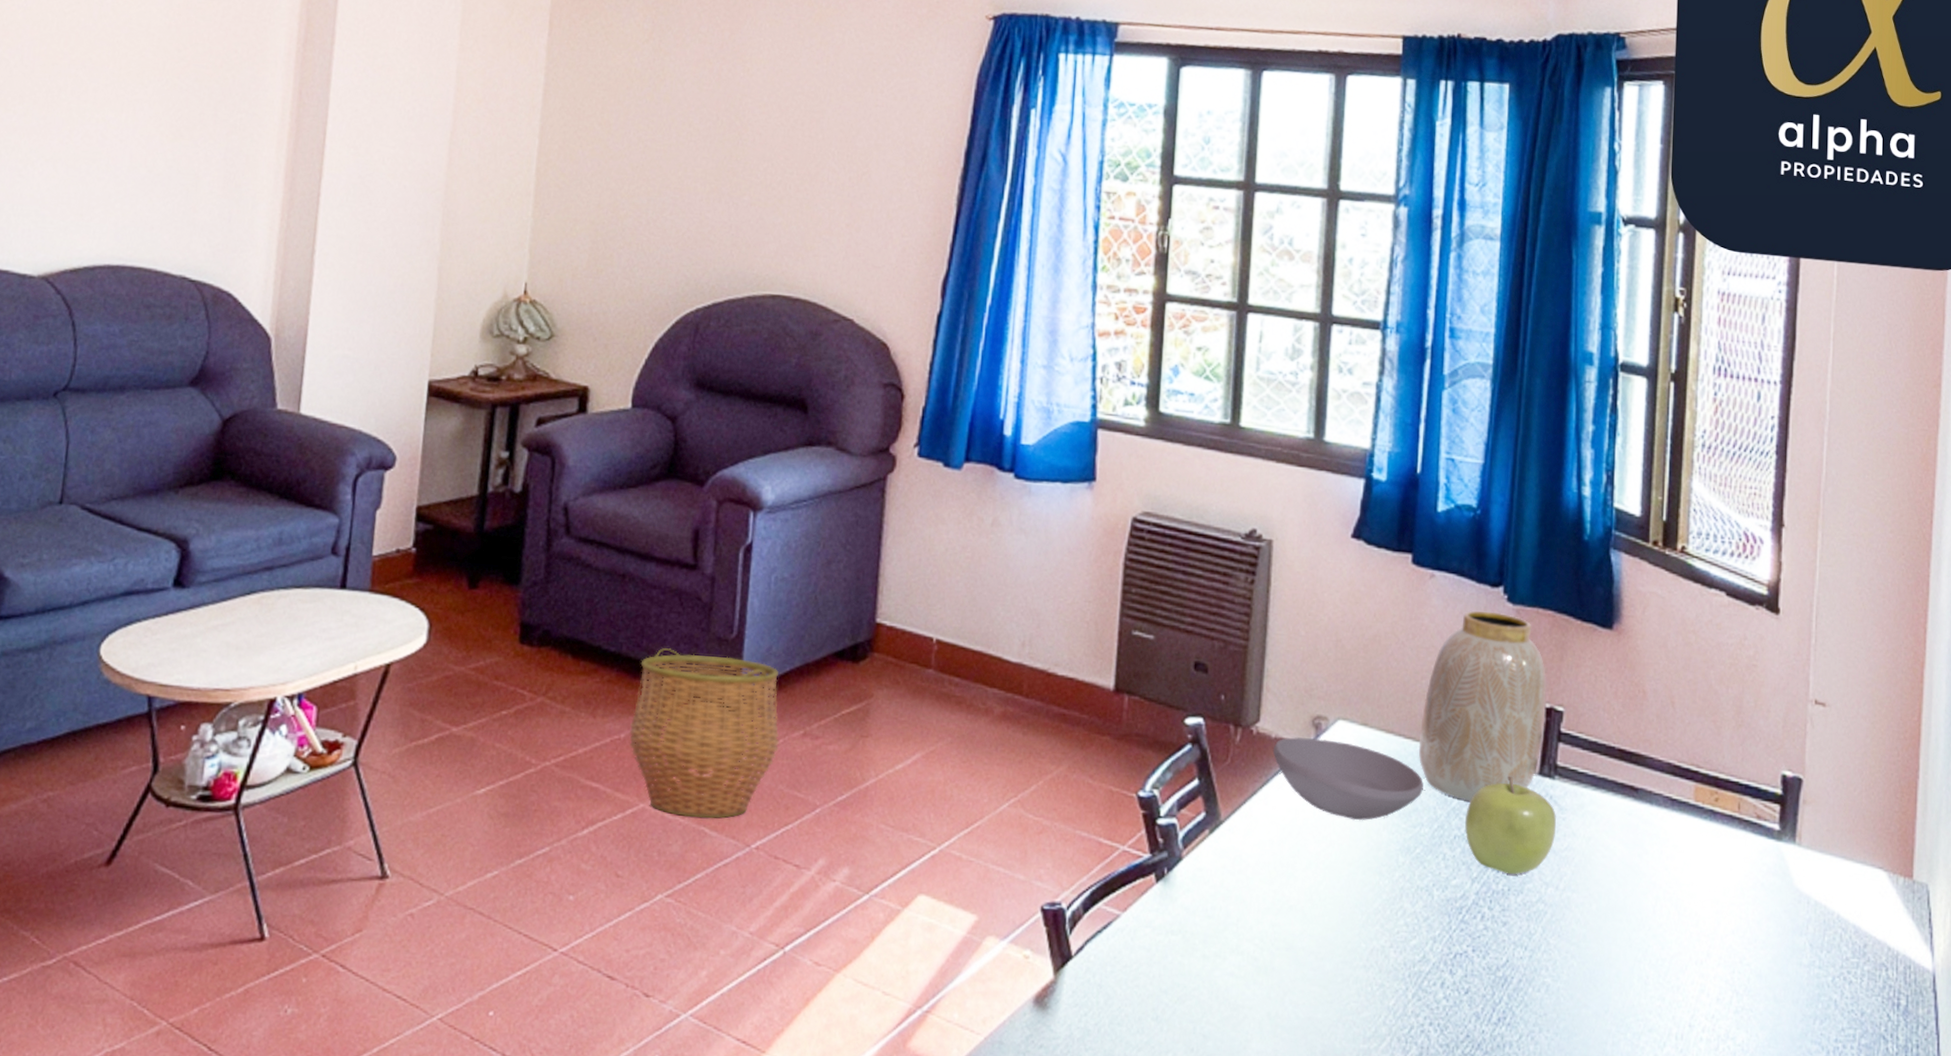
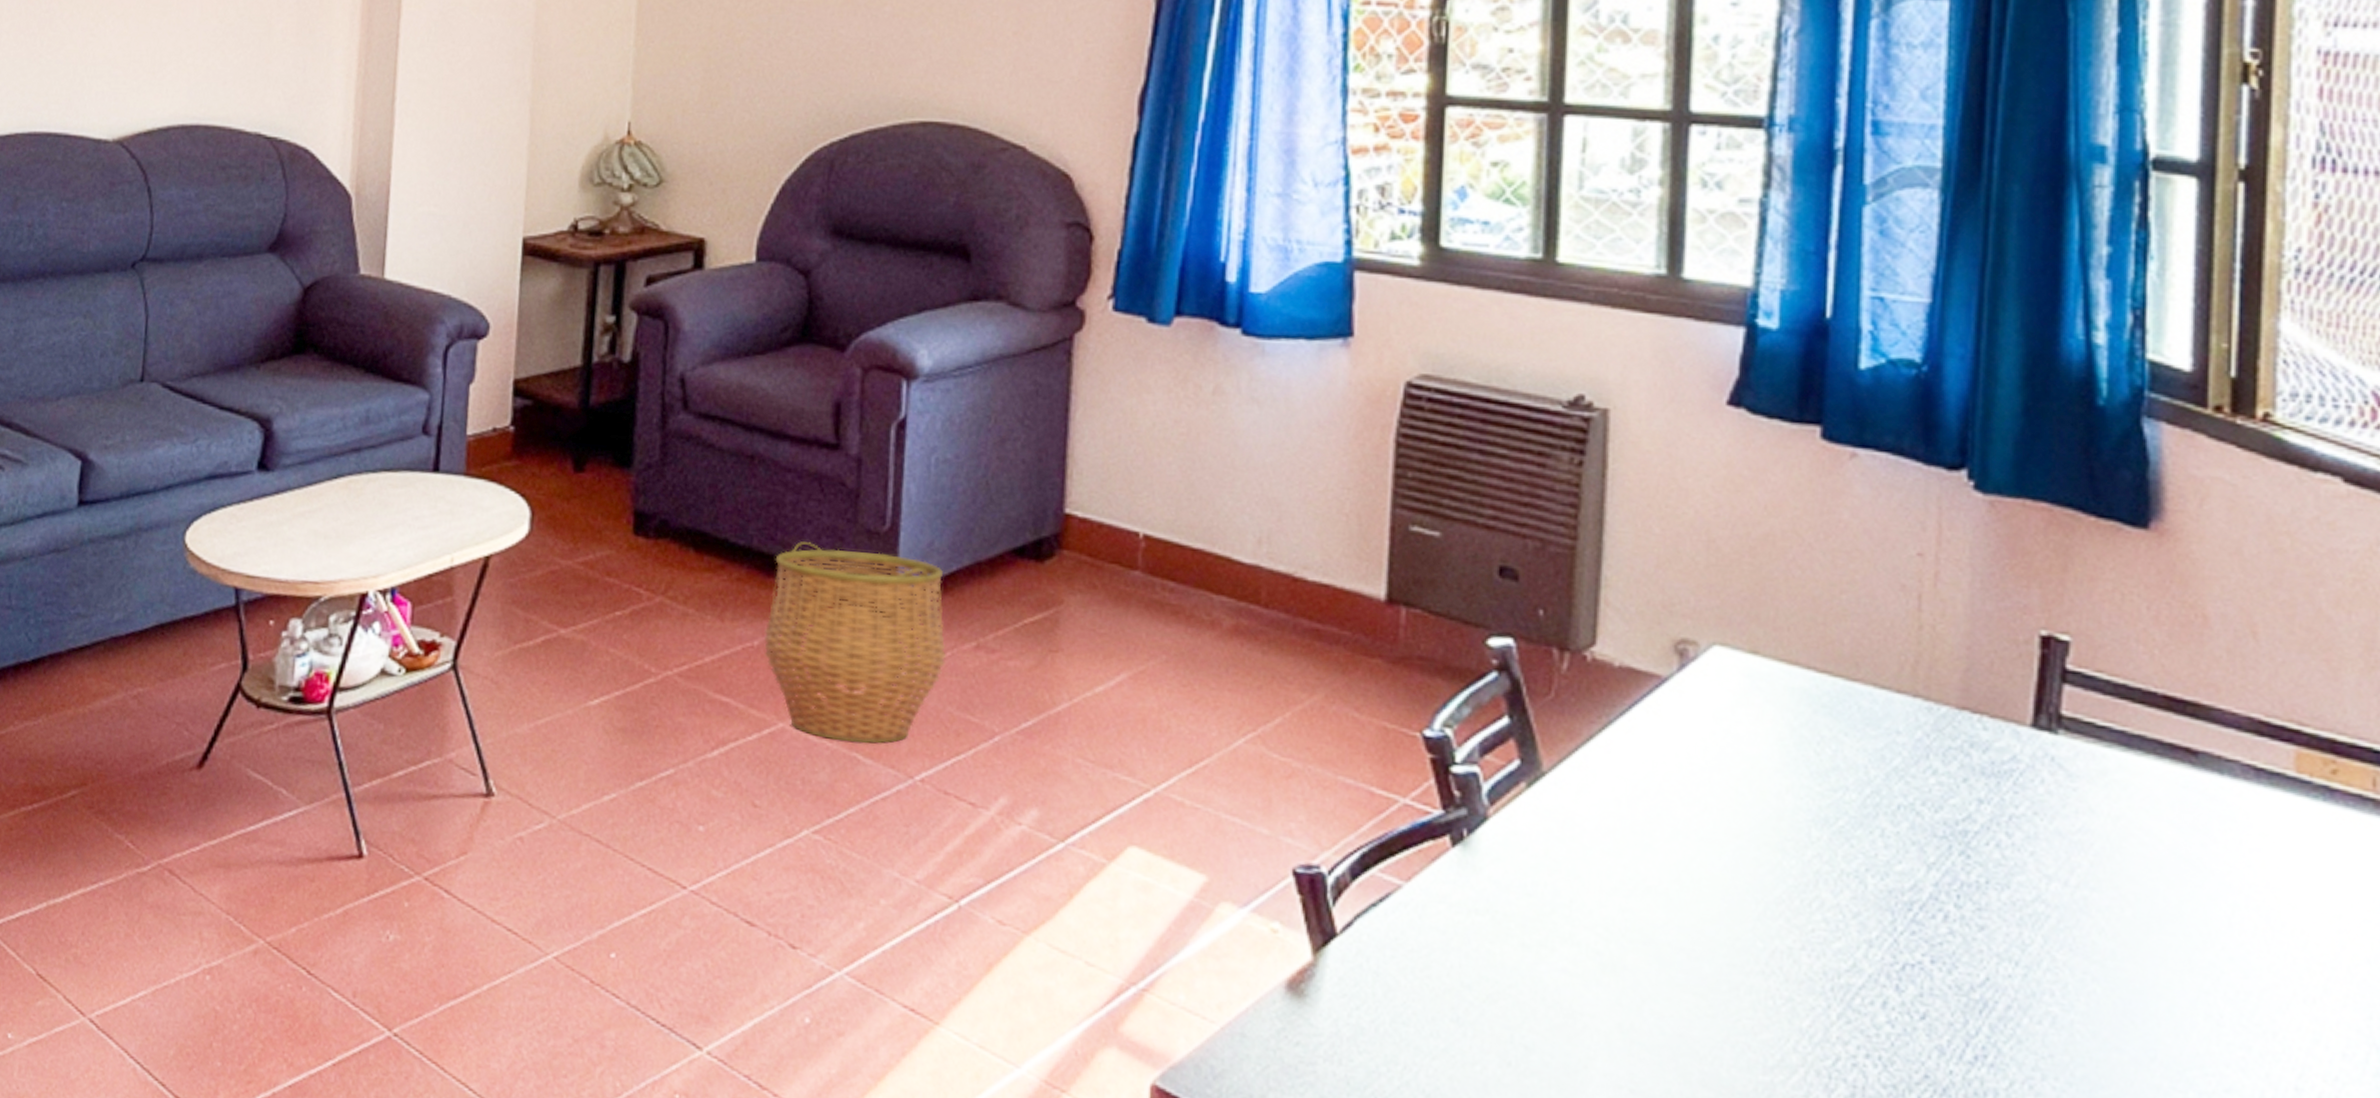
bowl: present [1272,737,1424,821] -> none [1616,666,1847,780]
vase: present [1418,610,1547,801] -> none [1838,502,2041,760]
fruit: present [1465,776,1556,875] -> none [1914,727,2062,863]

